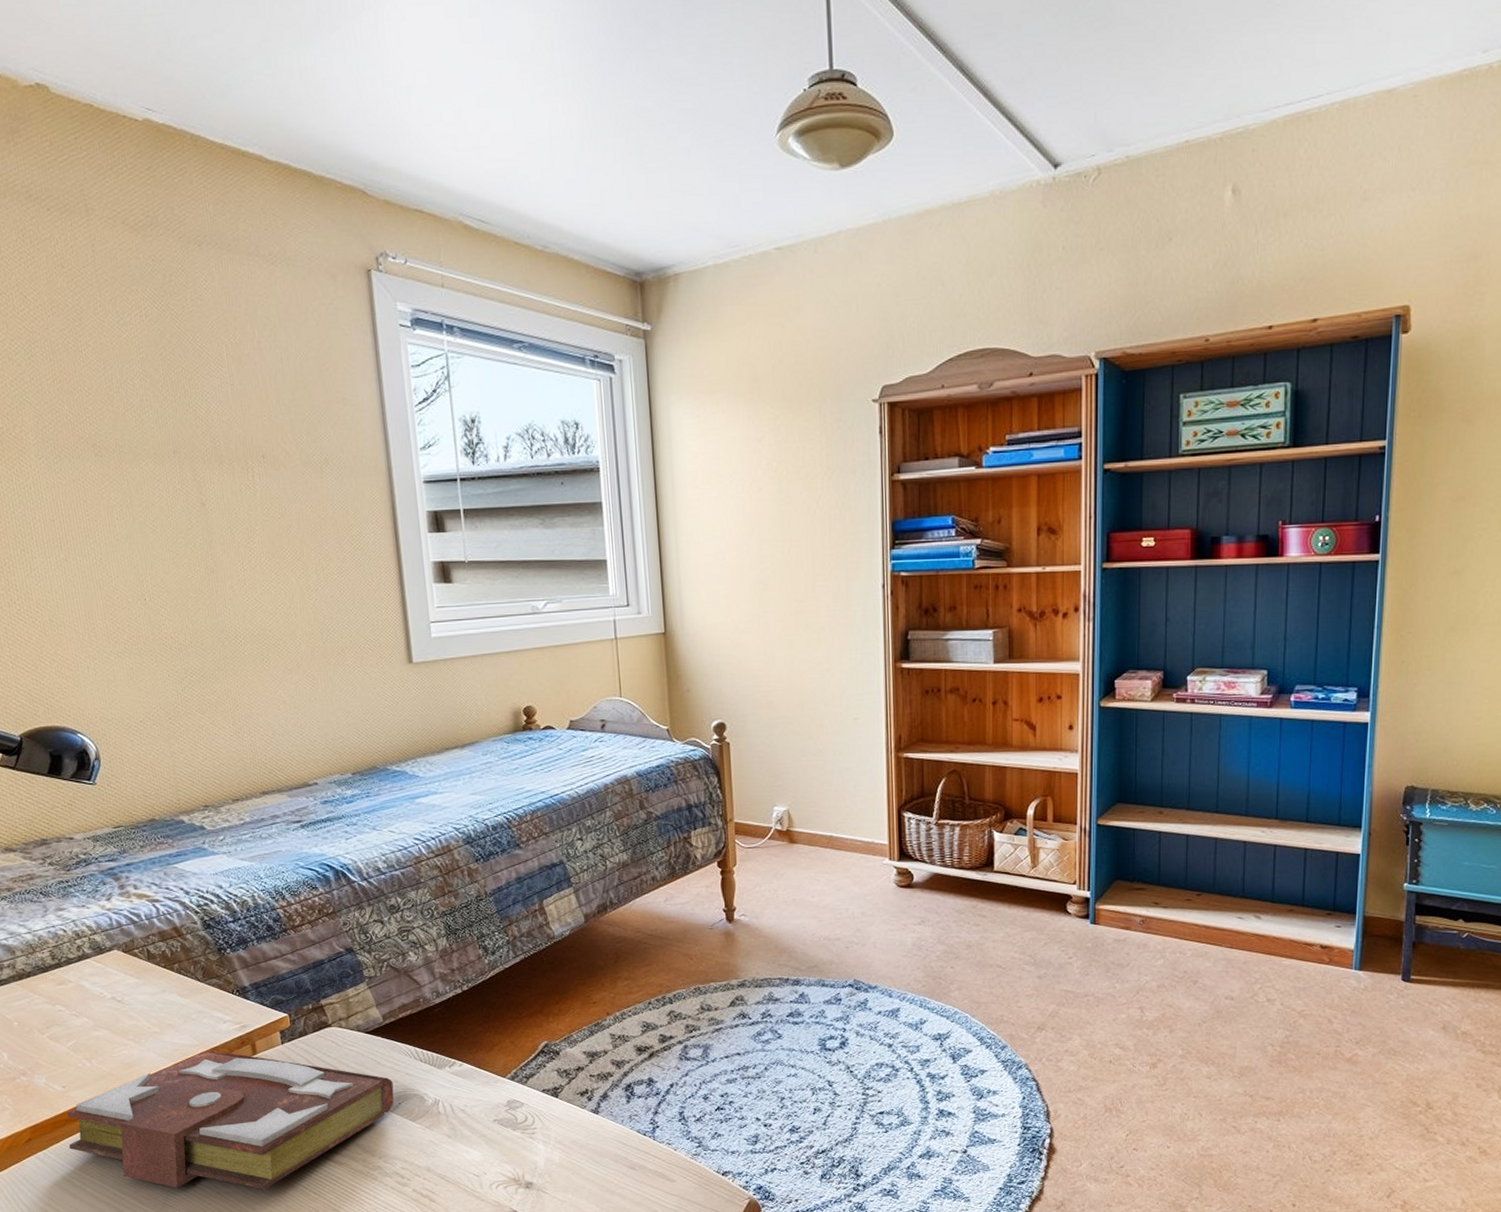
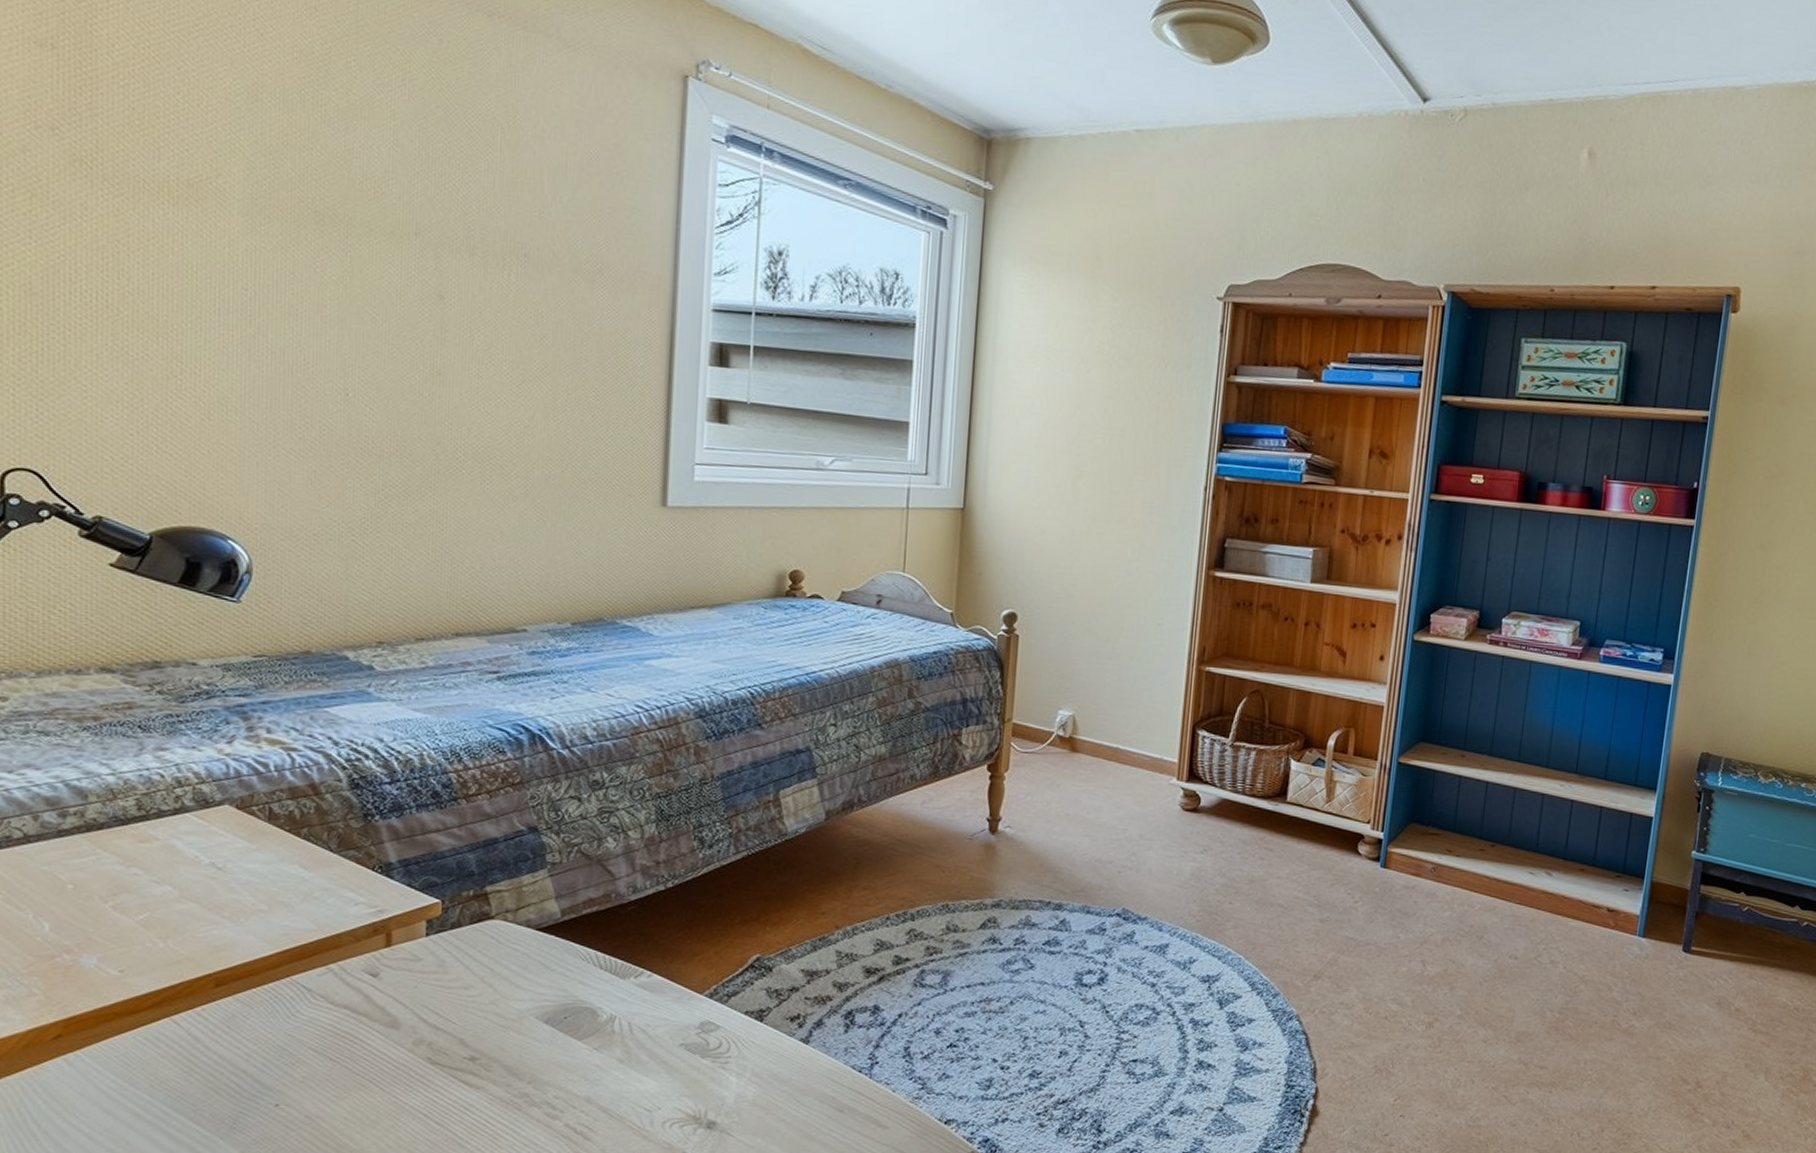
book: present [67,1049,394,1190] -> none [112,936,561,1116]

